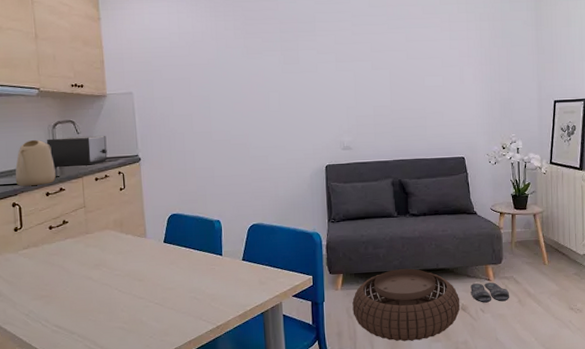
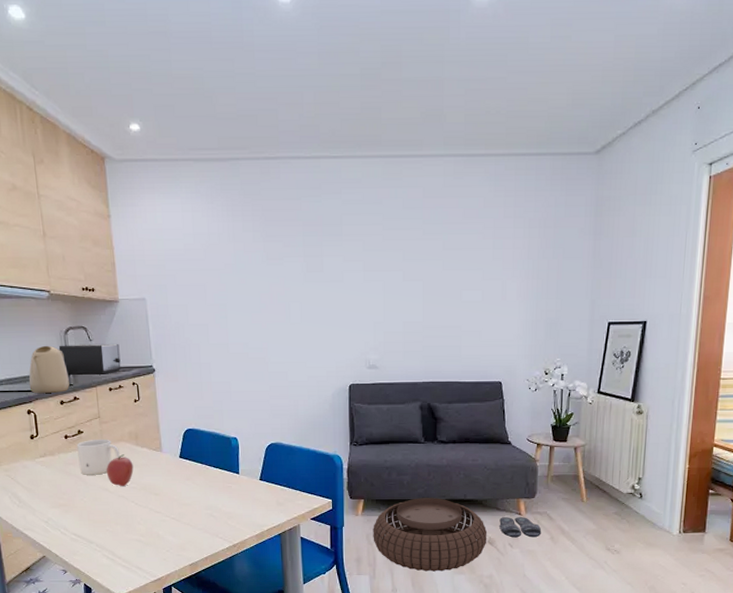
mug: none [61,227,104,265] -> present [77,439,120,475]
fruit: none [90,242,118,274] -> present [106,454,134,486]

